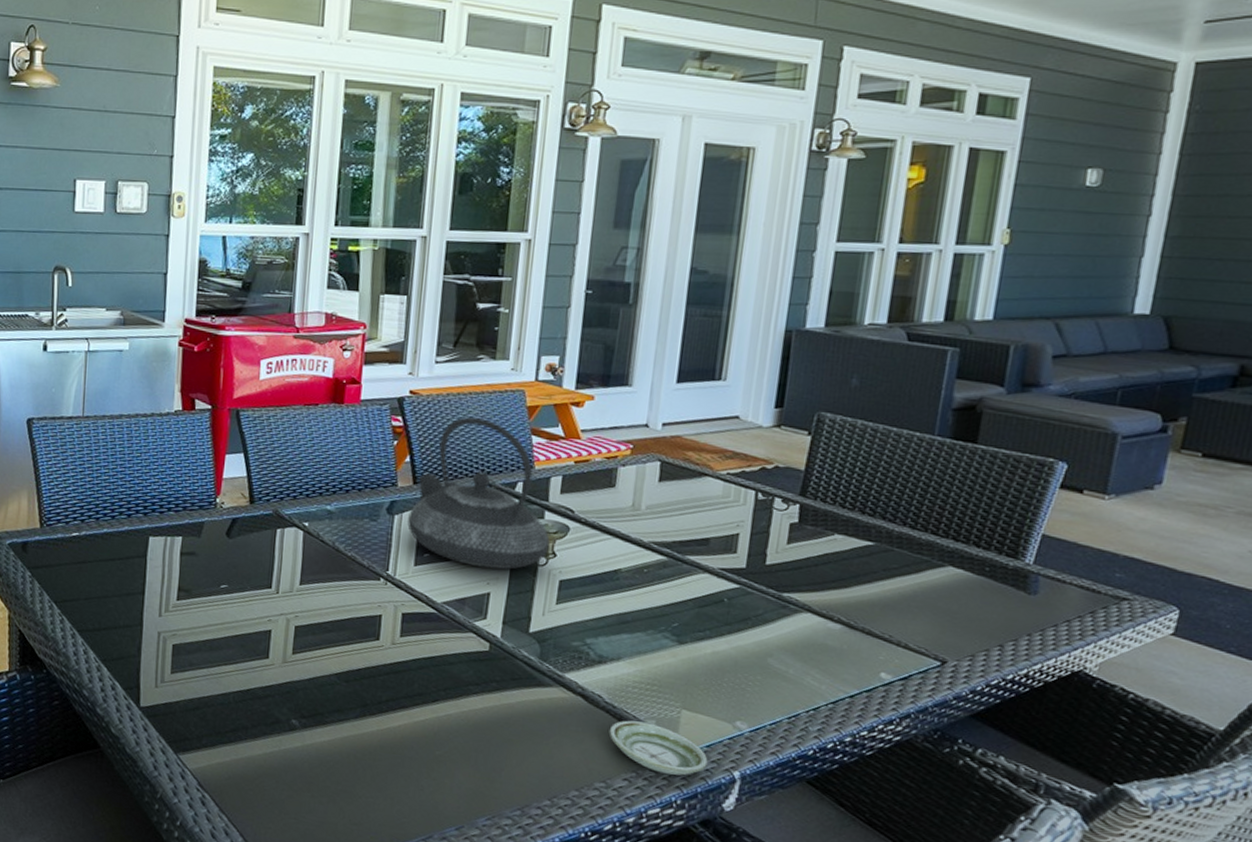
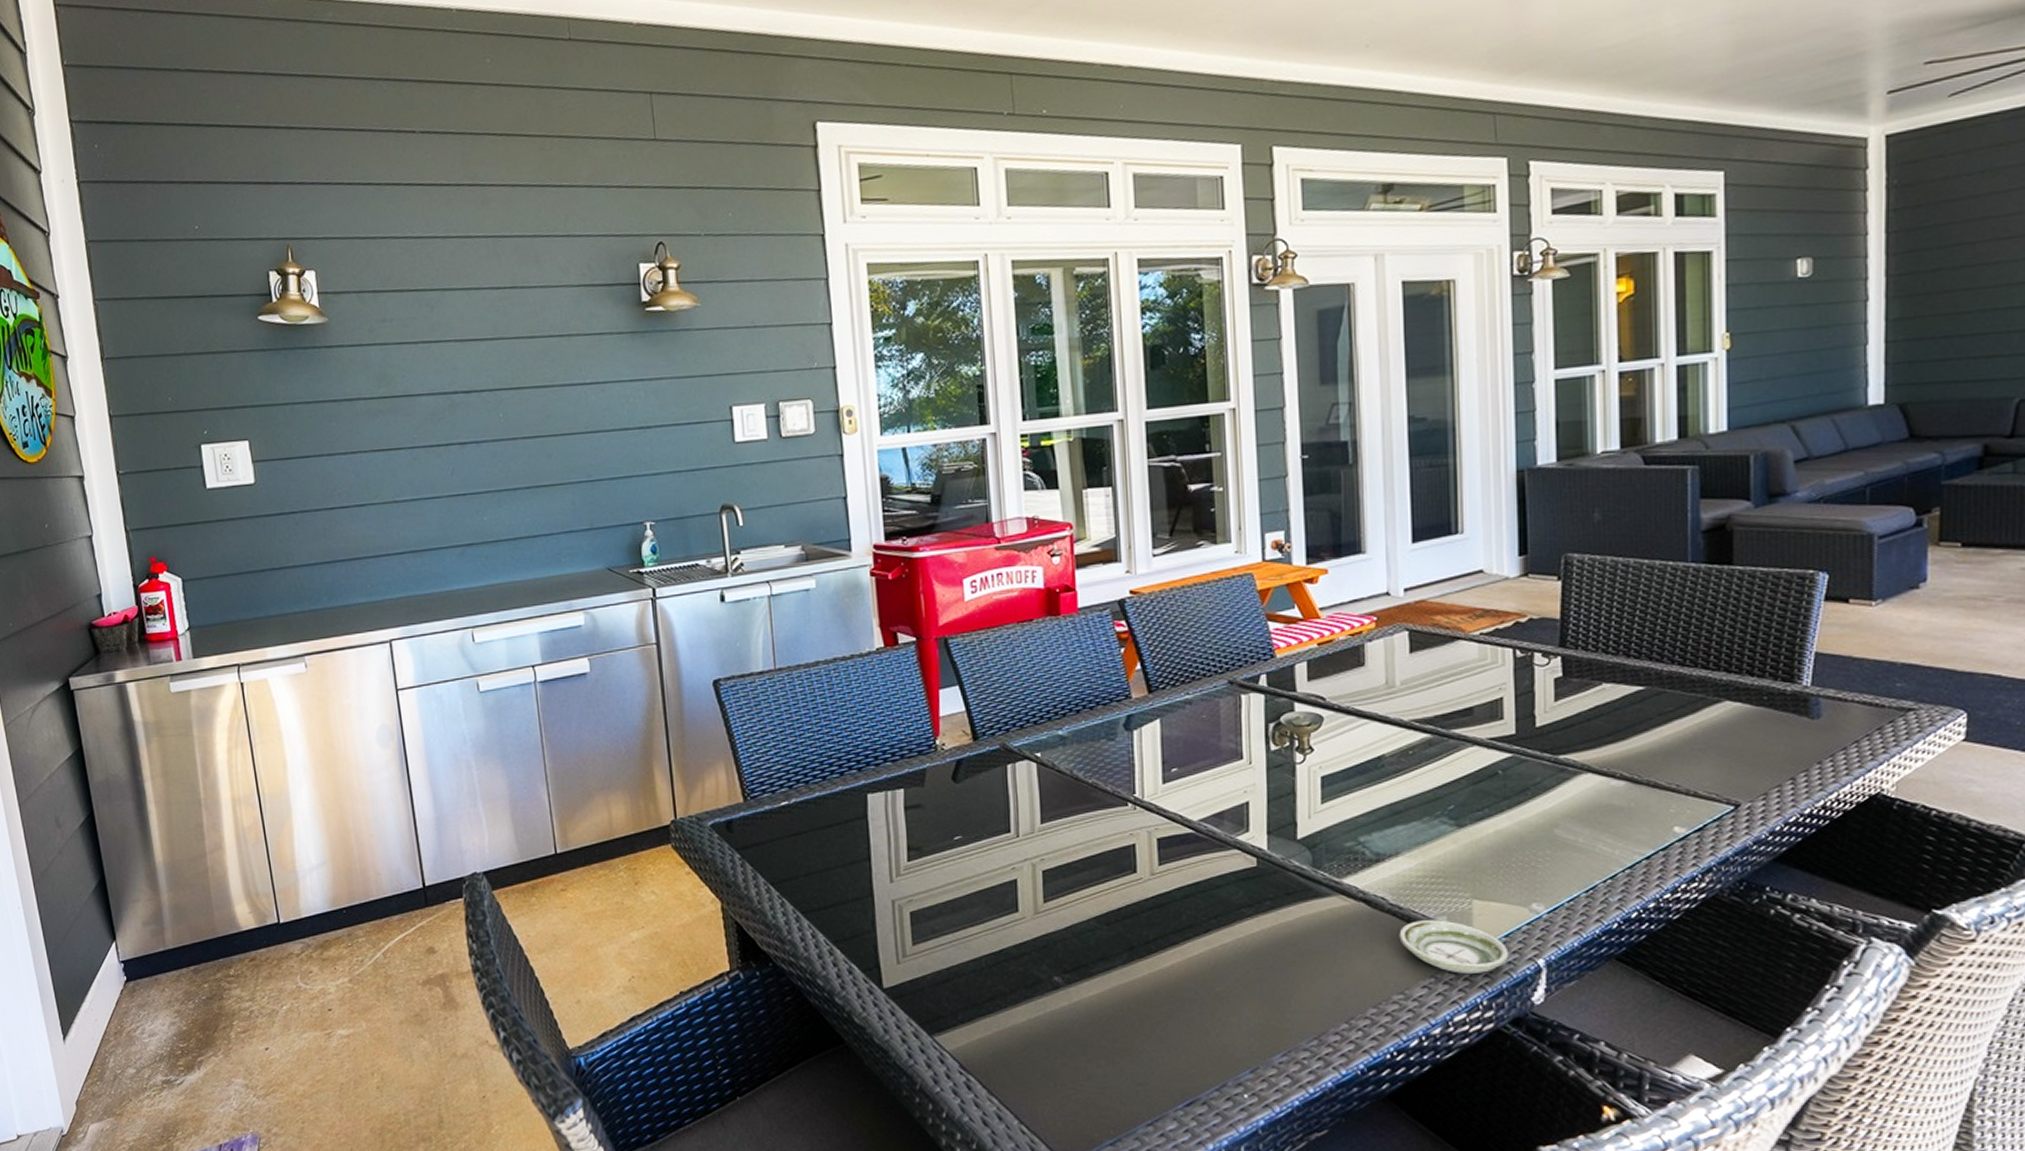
teapot: present [407,417,550,570] -> none [1148,610,1305,775]

